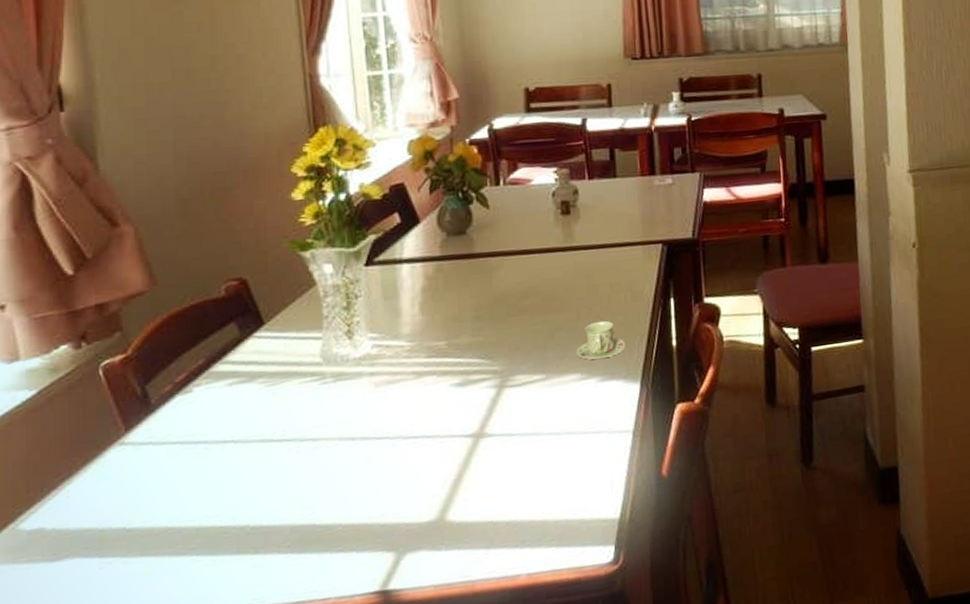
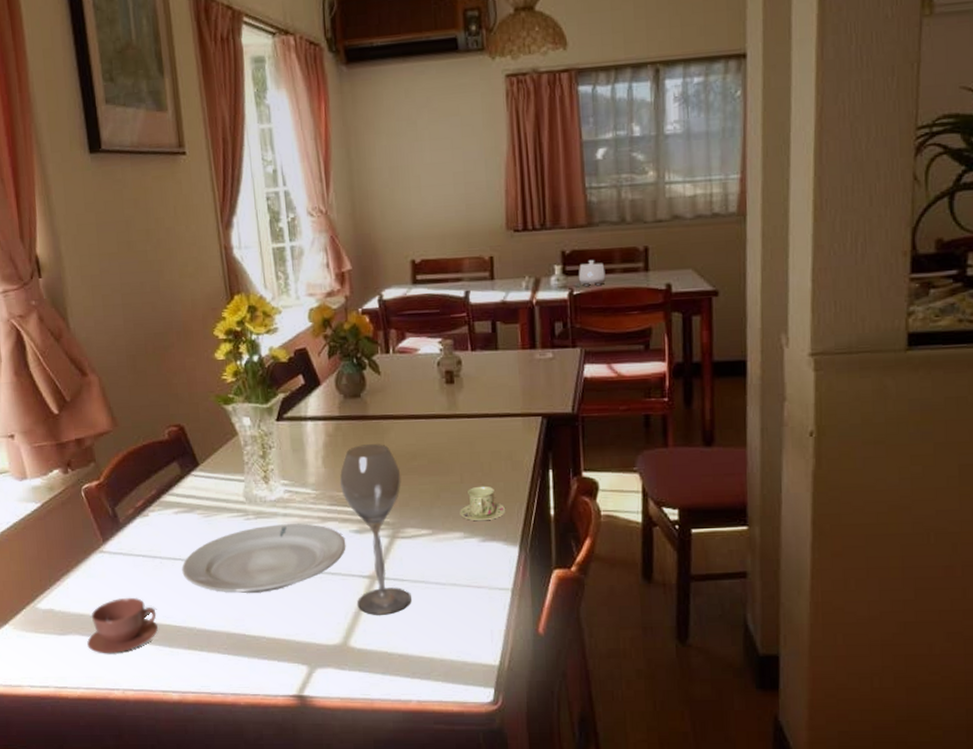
teacup: none [92,497,196,578] -> present [87,597,158,653]
plate: none [234,381,446,476] -> present [182,523,346,593]
wineglass: none [439,284,520,480] -> present [339,444,410,616]
sugar bowl: none [695,86,723,112] -> present [578,259,606,287]

